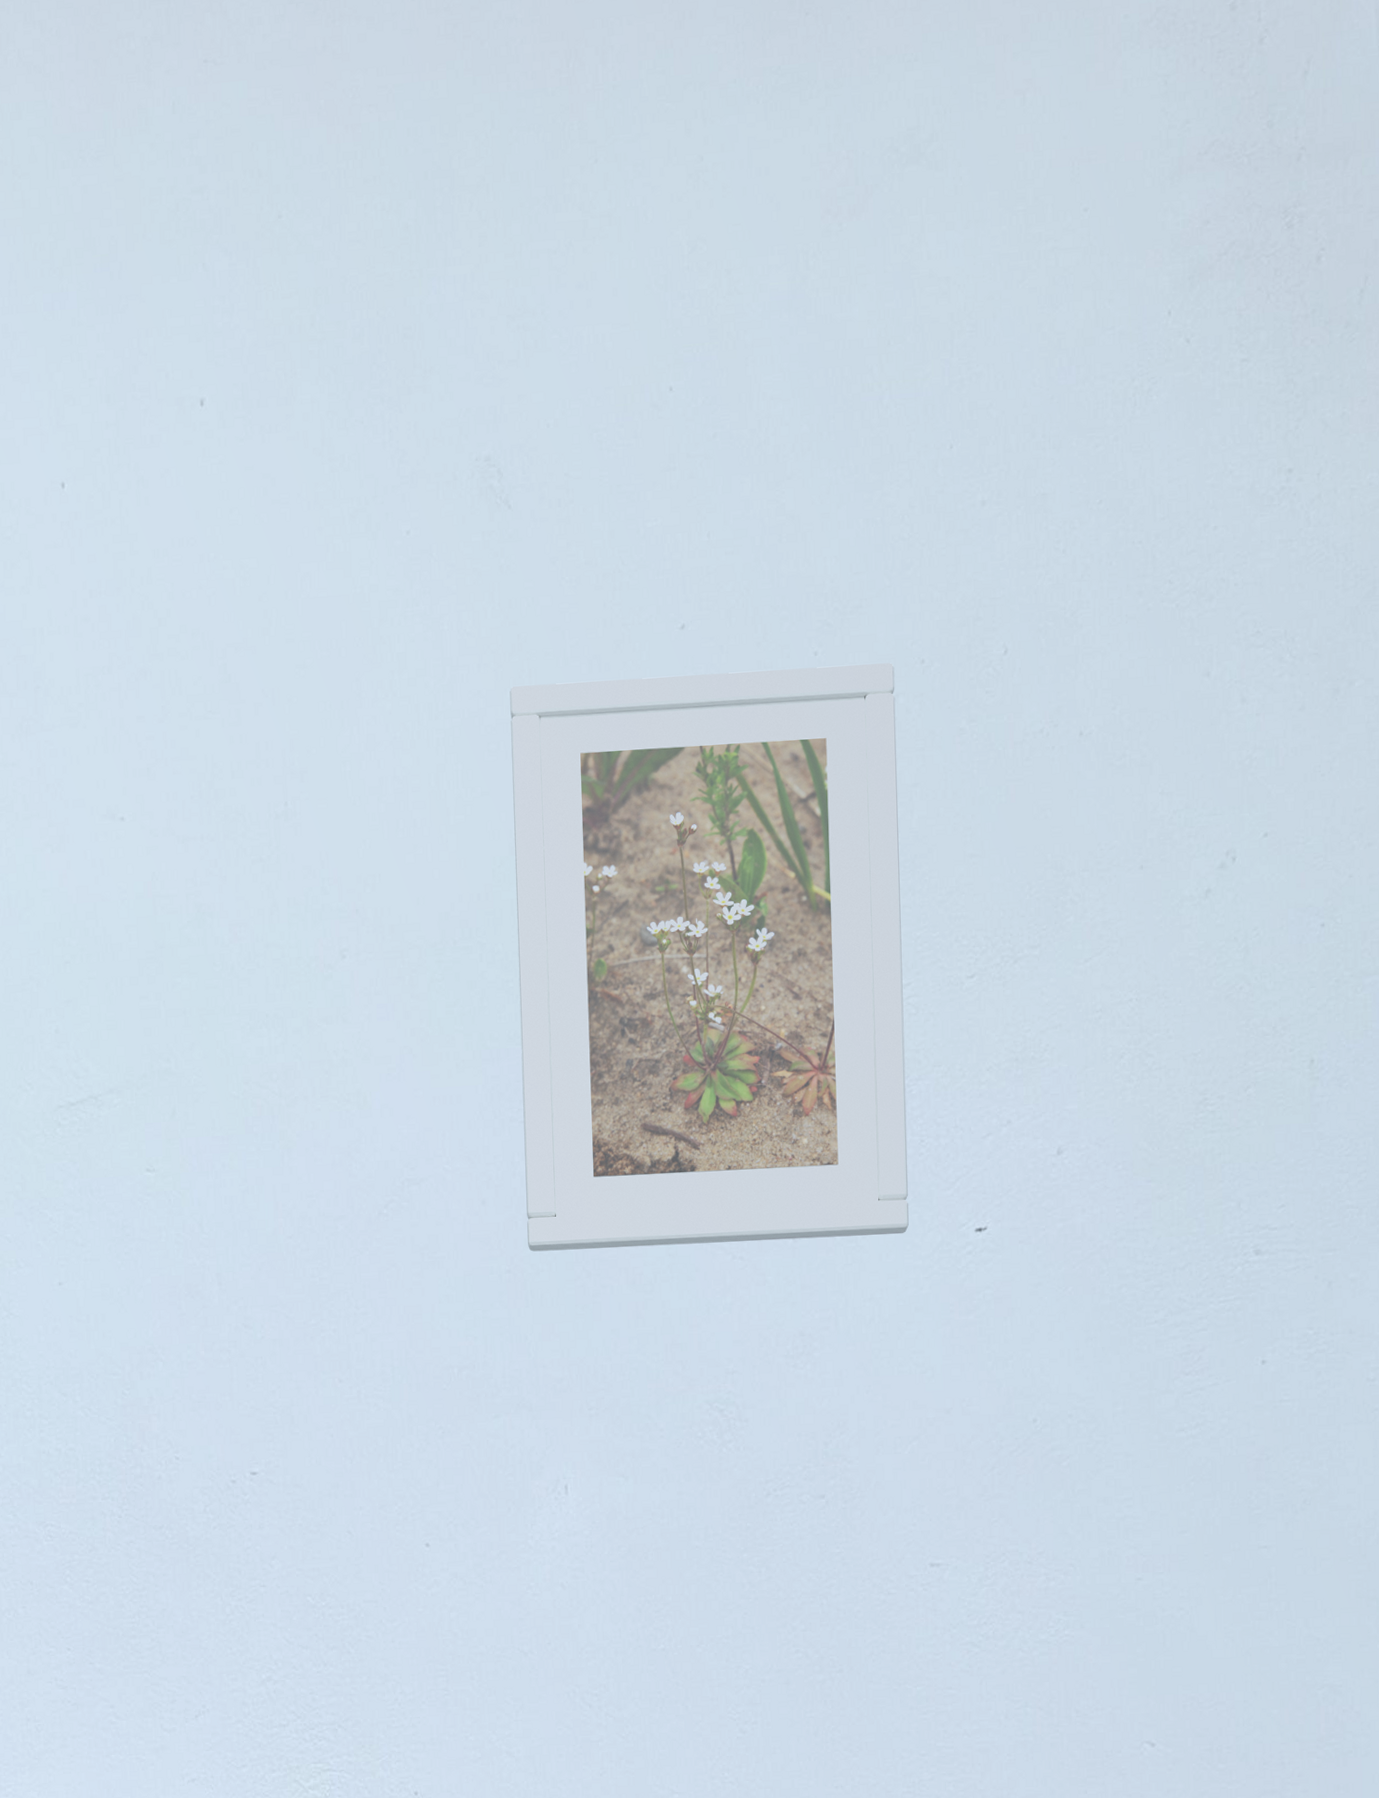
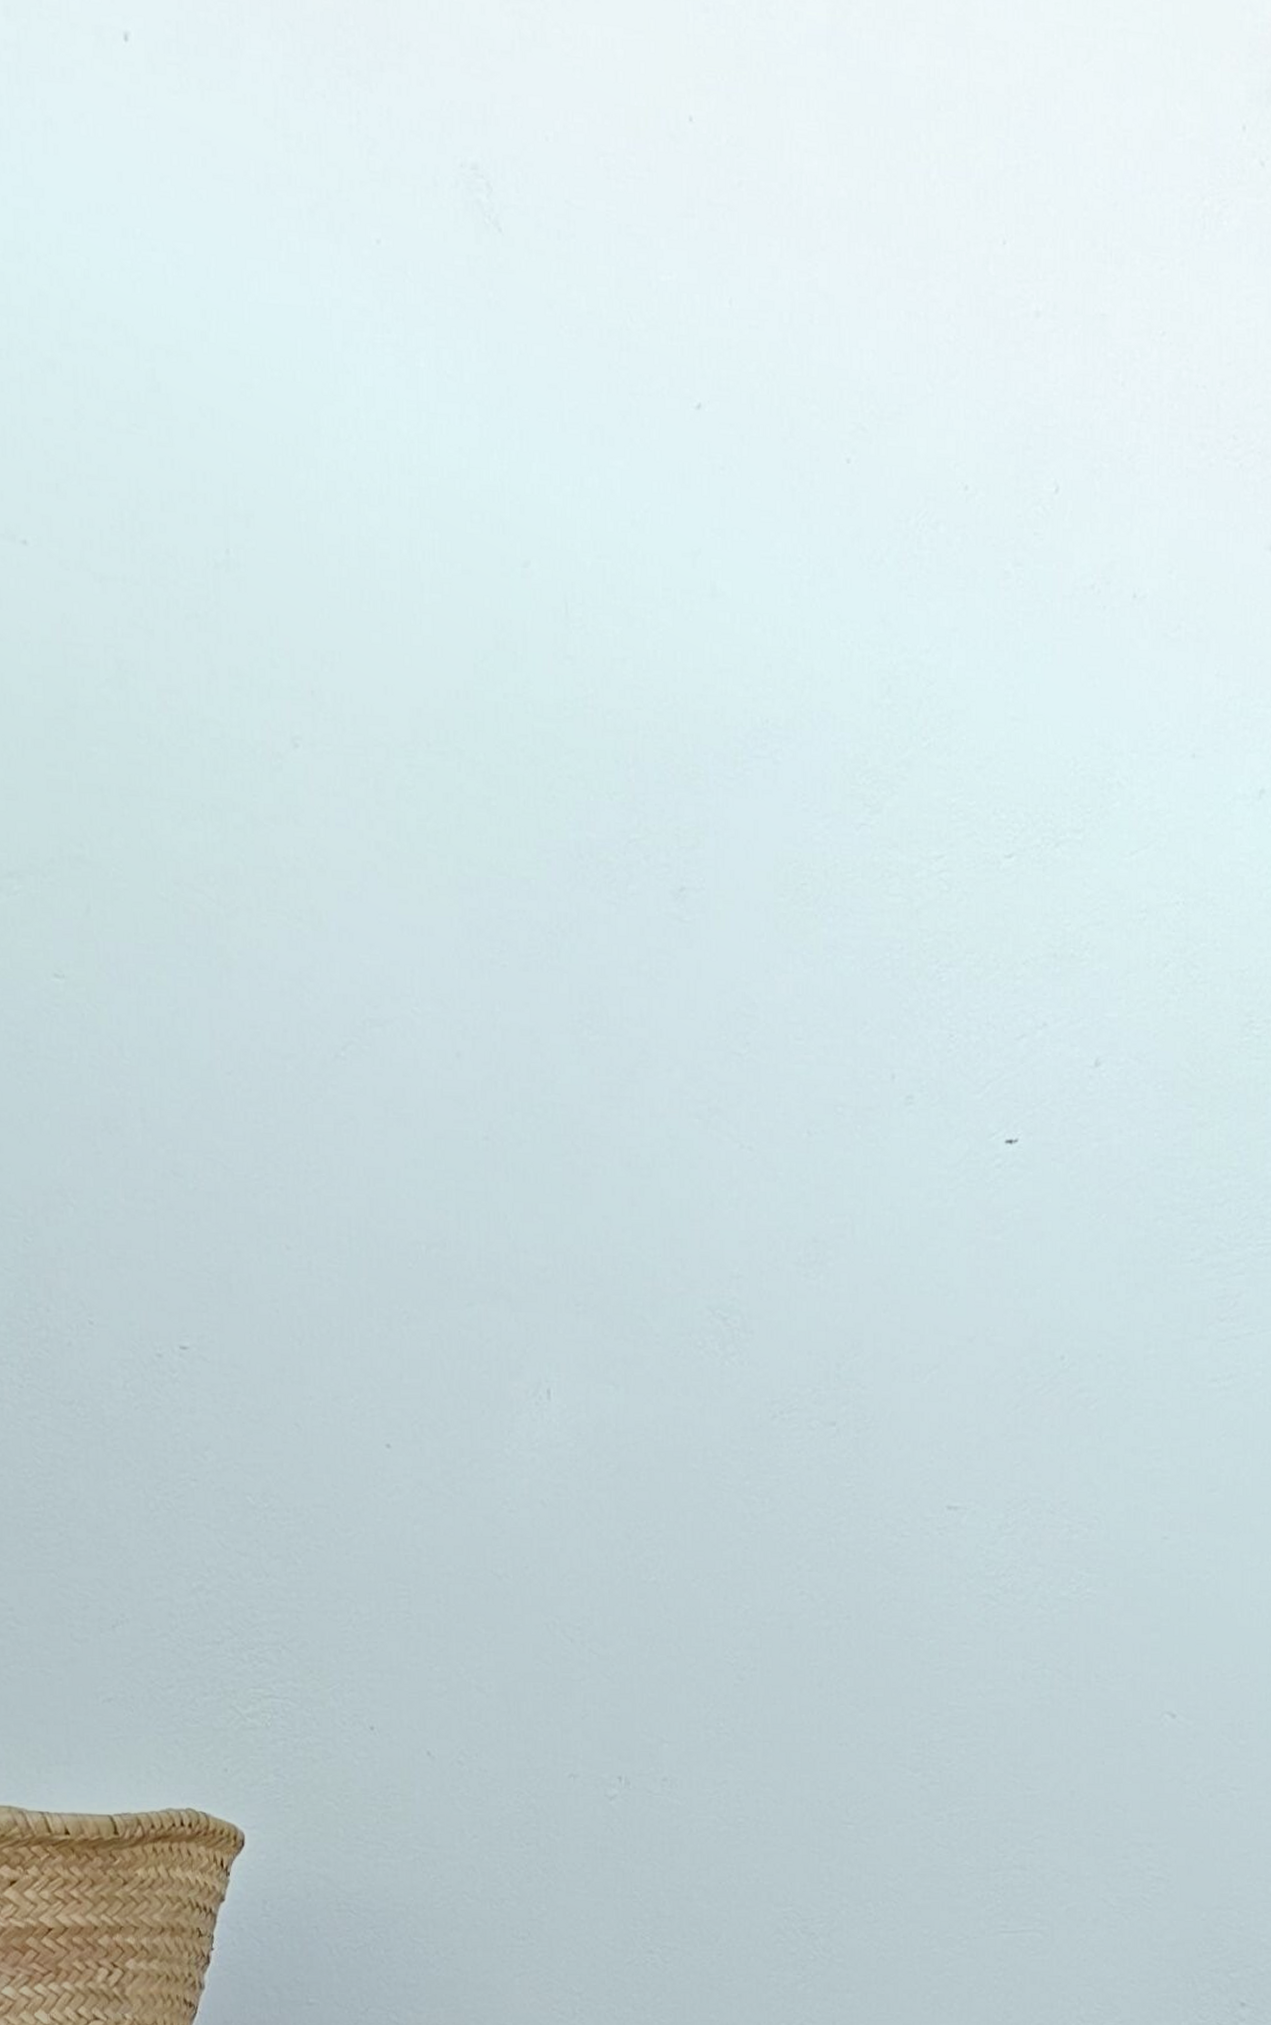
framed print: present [510,663,909,1252] -> none [497,448,936,1138]

